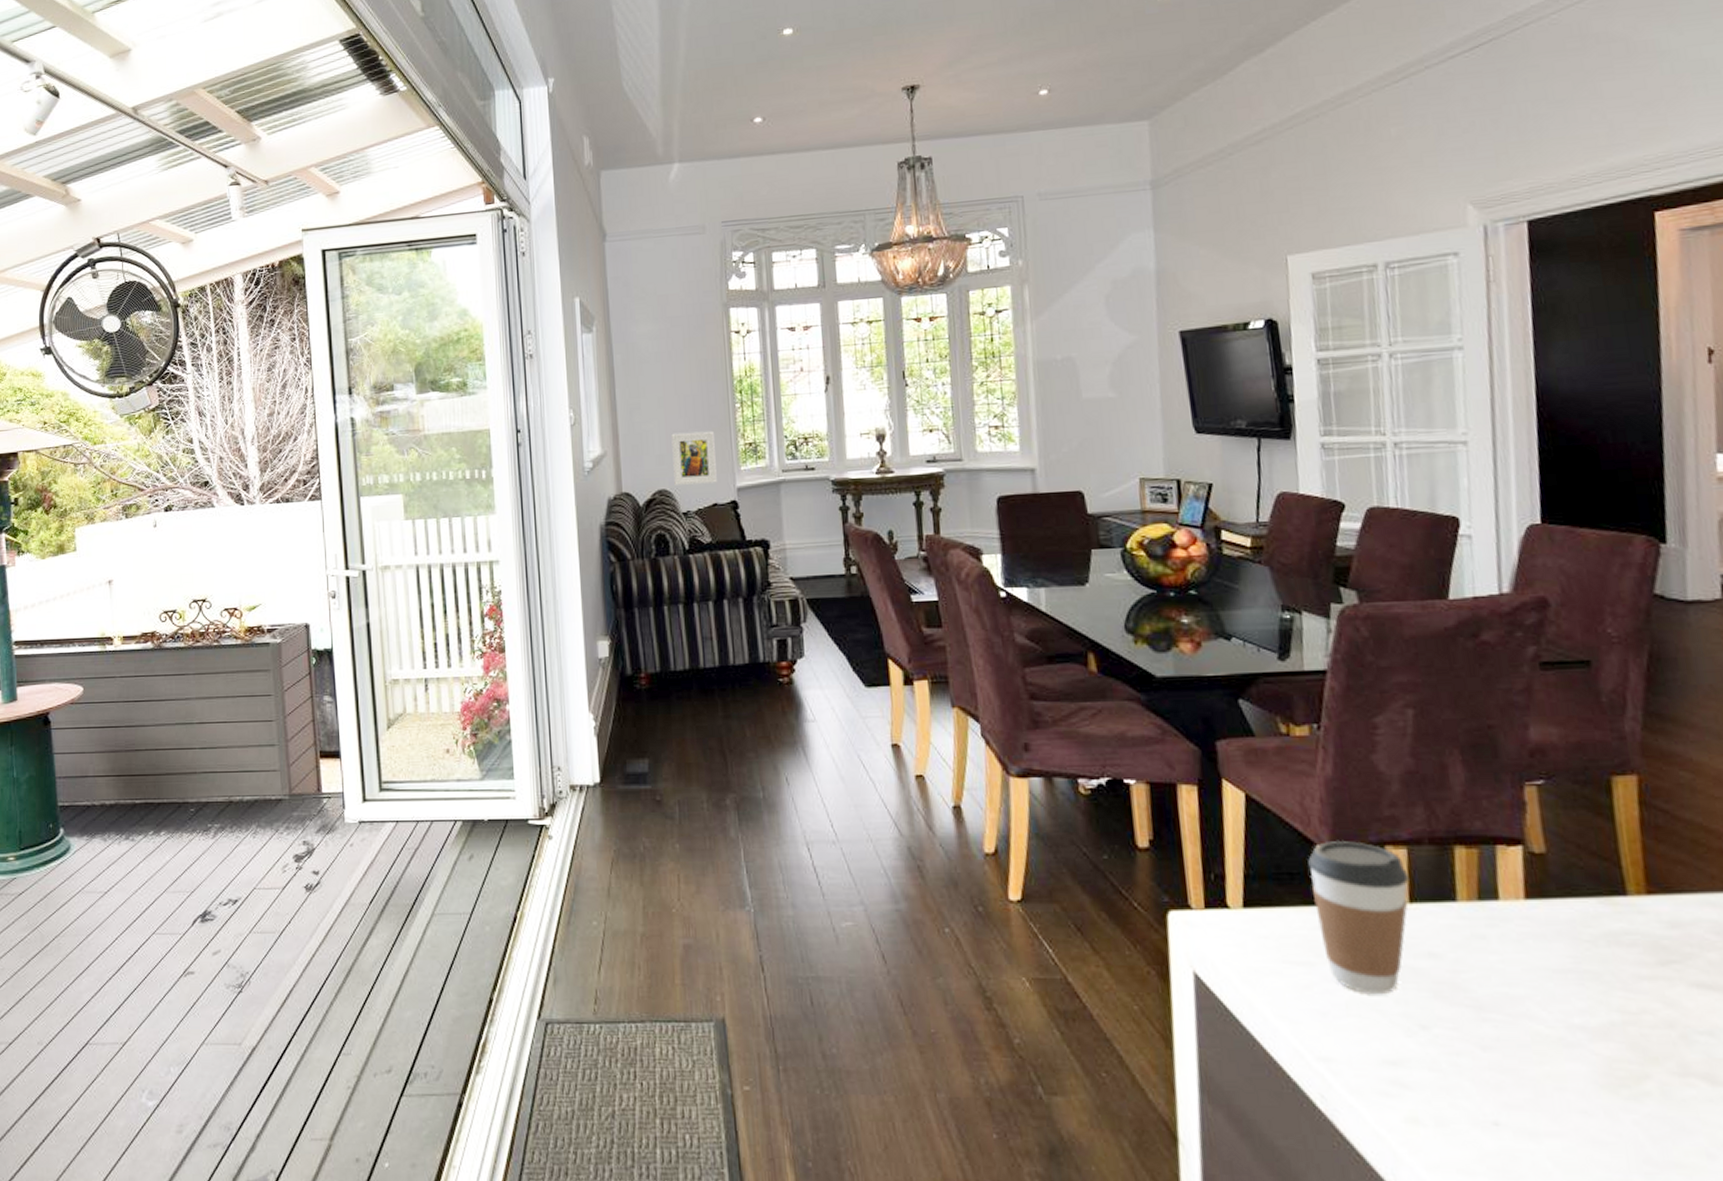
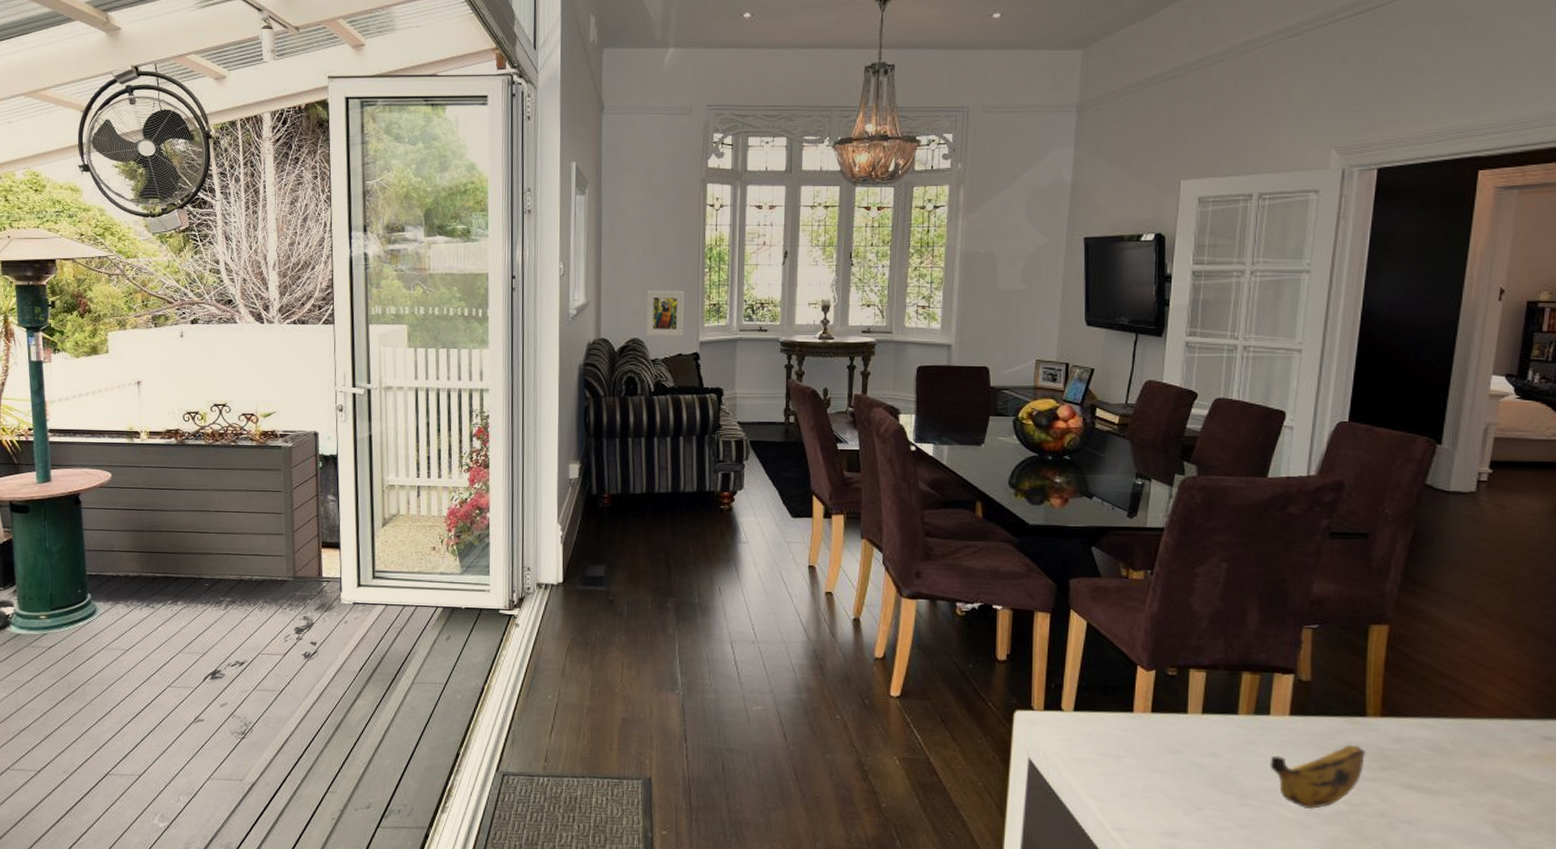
coffee cup: present [1308,840,1409,995] -> none [1128,662,1204,783]
banana: none [1508,933,1635,1023] -> present [1270,744,1365,810]

